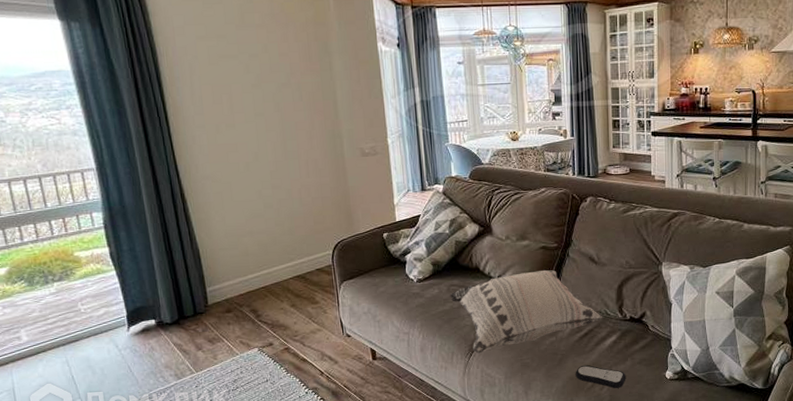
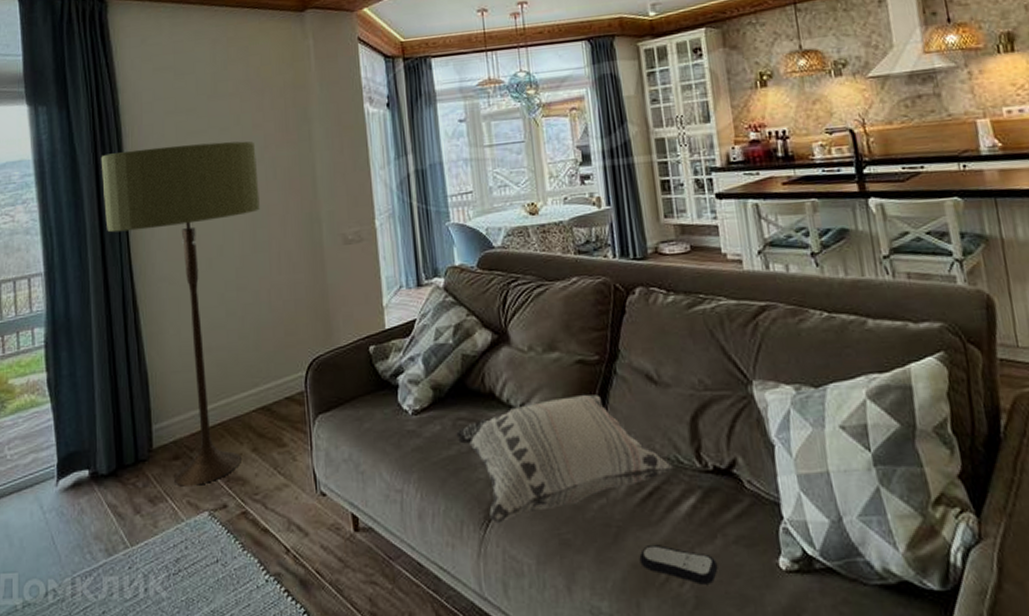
floor lamp: none [138,66,289,331] -> present [100,141,260,487]

